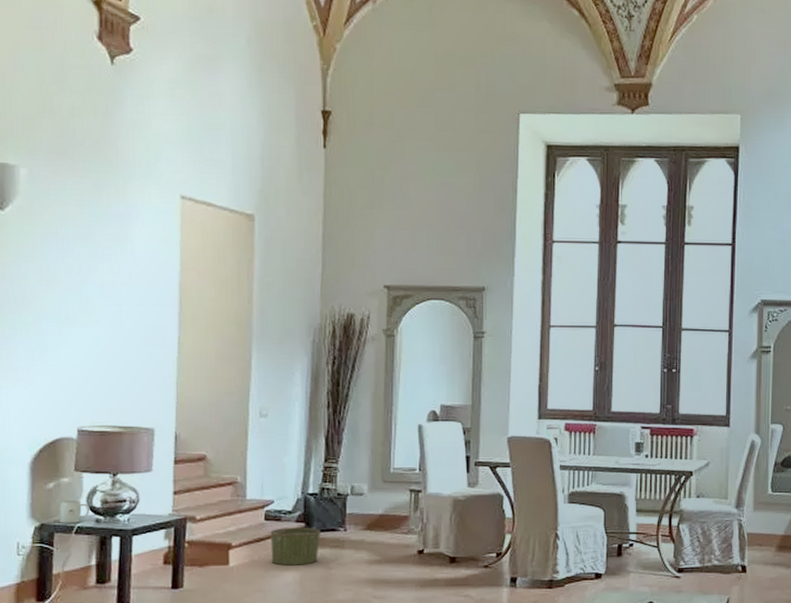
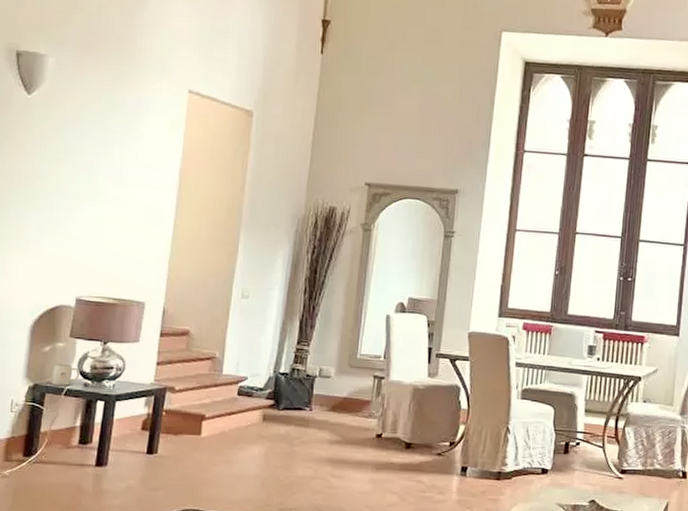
basket: present [270,525,320,566] -> none [240,402,288,441]

